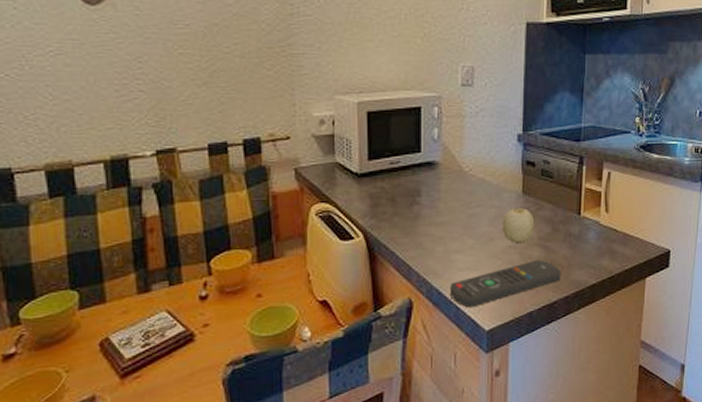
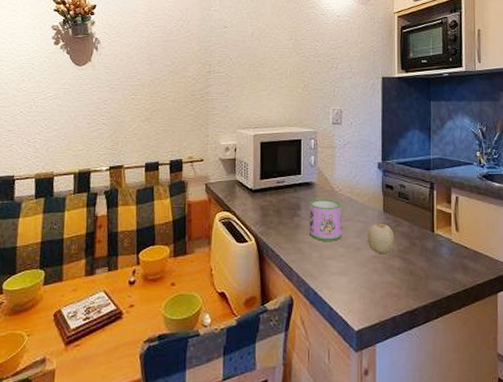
mug: none [432,181,473,232] -> present [309,199,342,241]
remote control: present [449,260,561,308] -> none [324,270,420,309]

